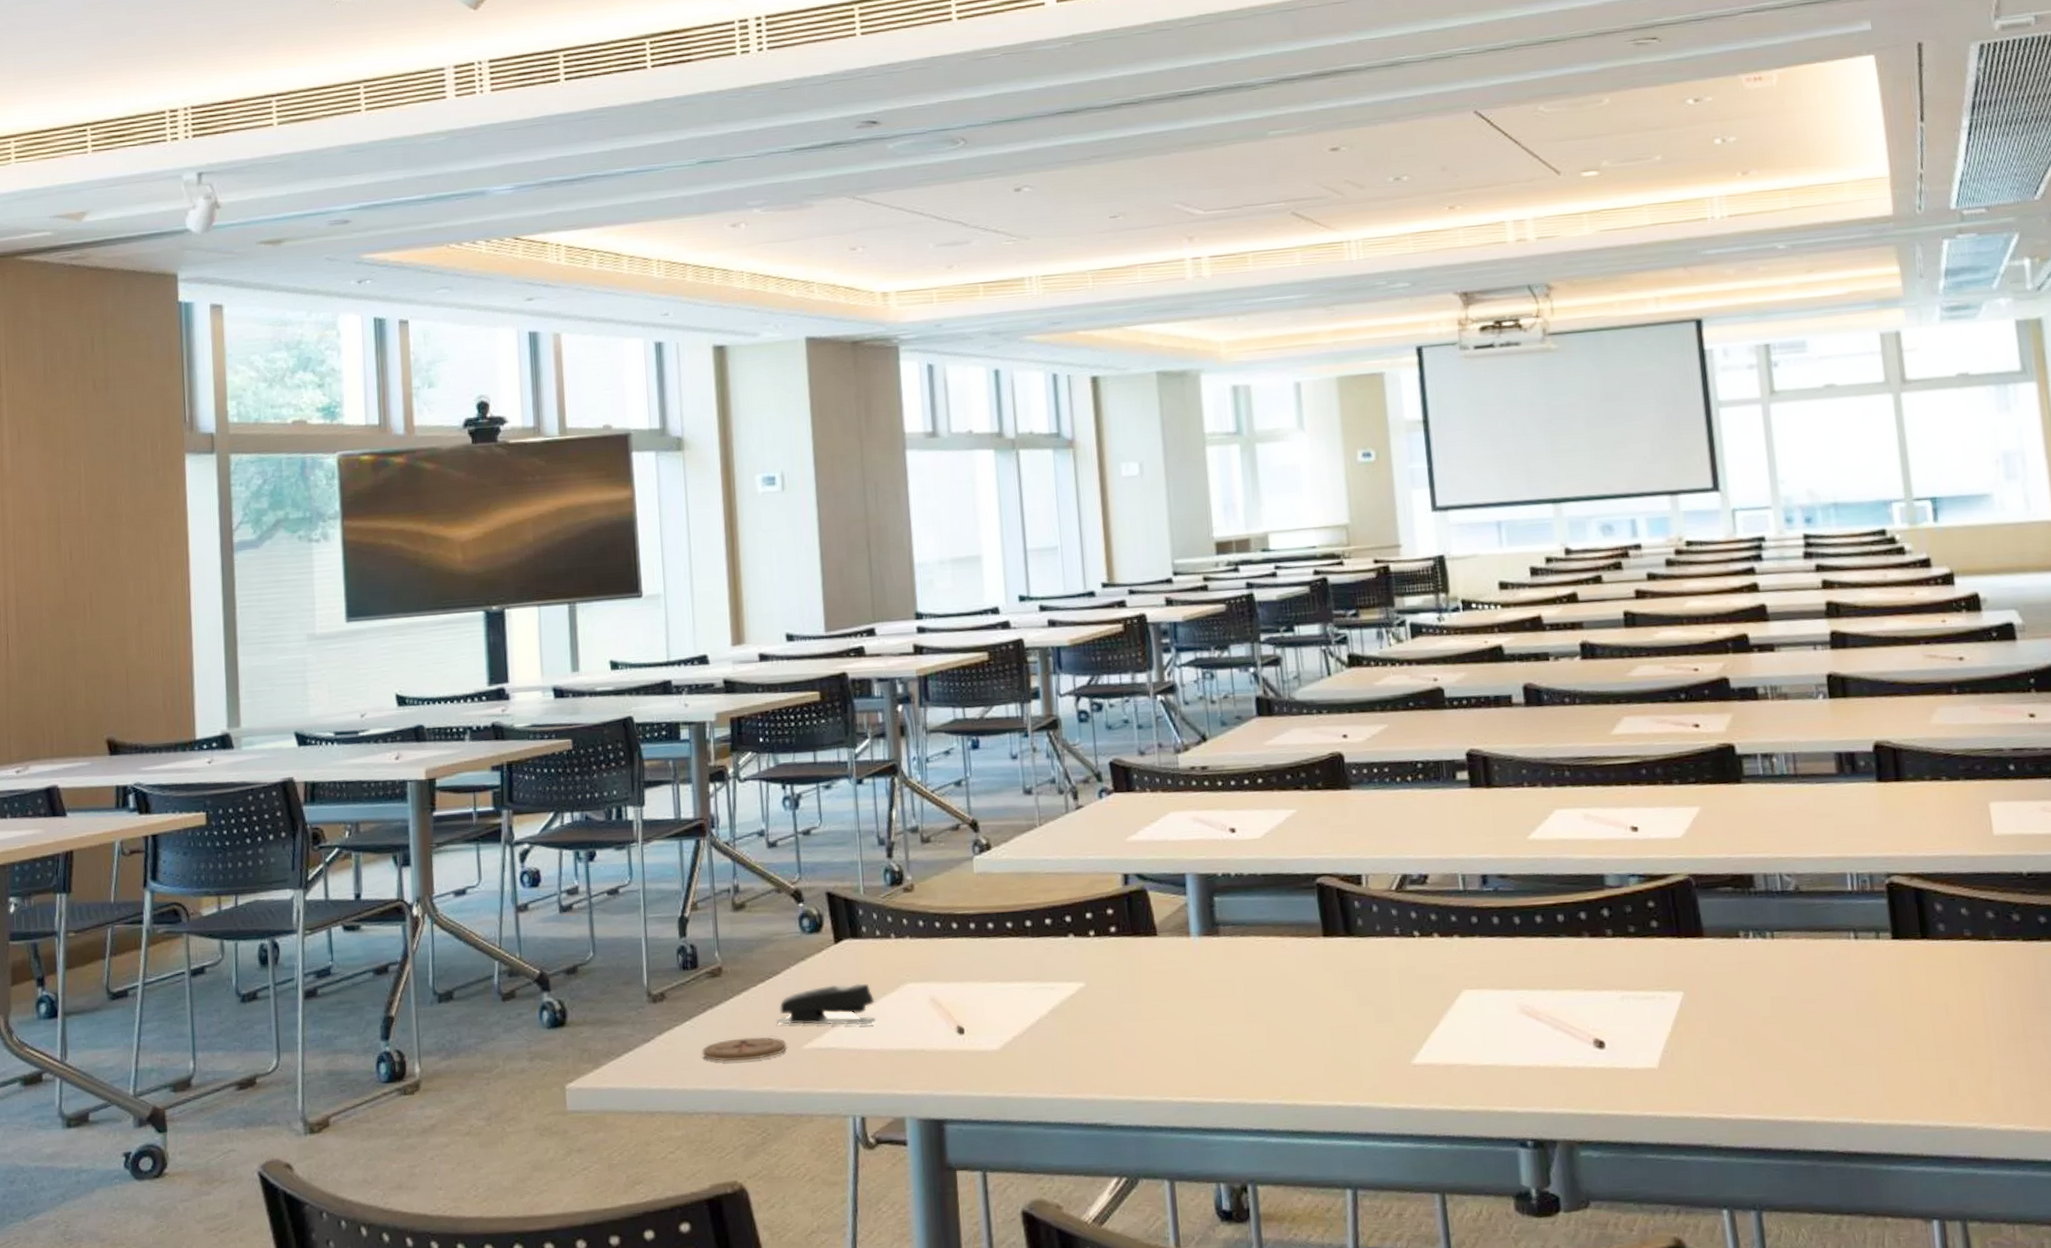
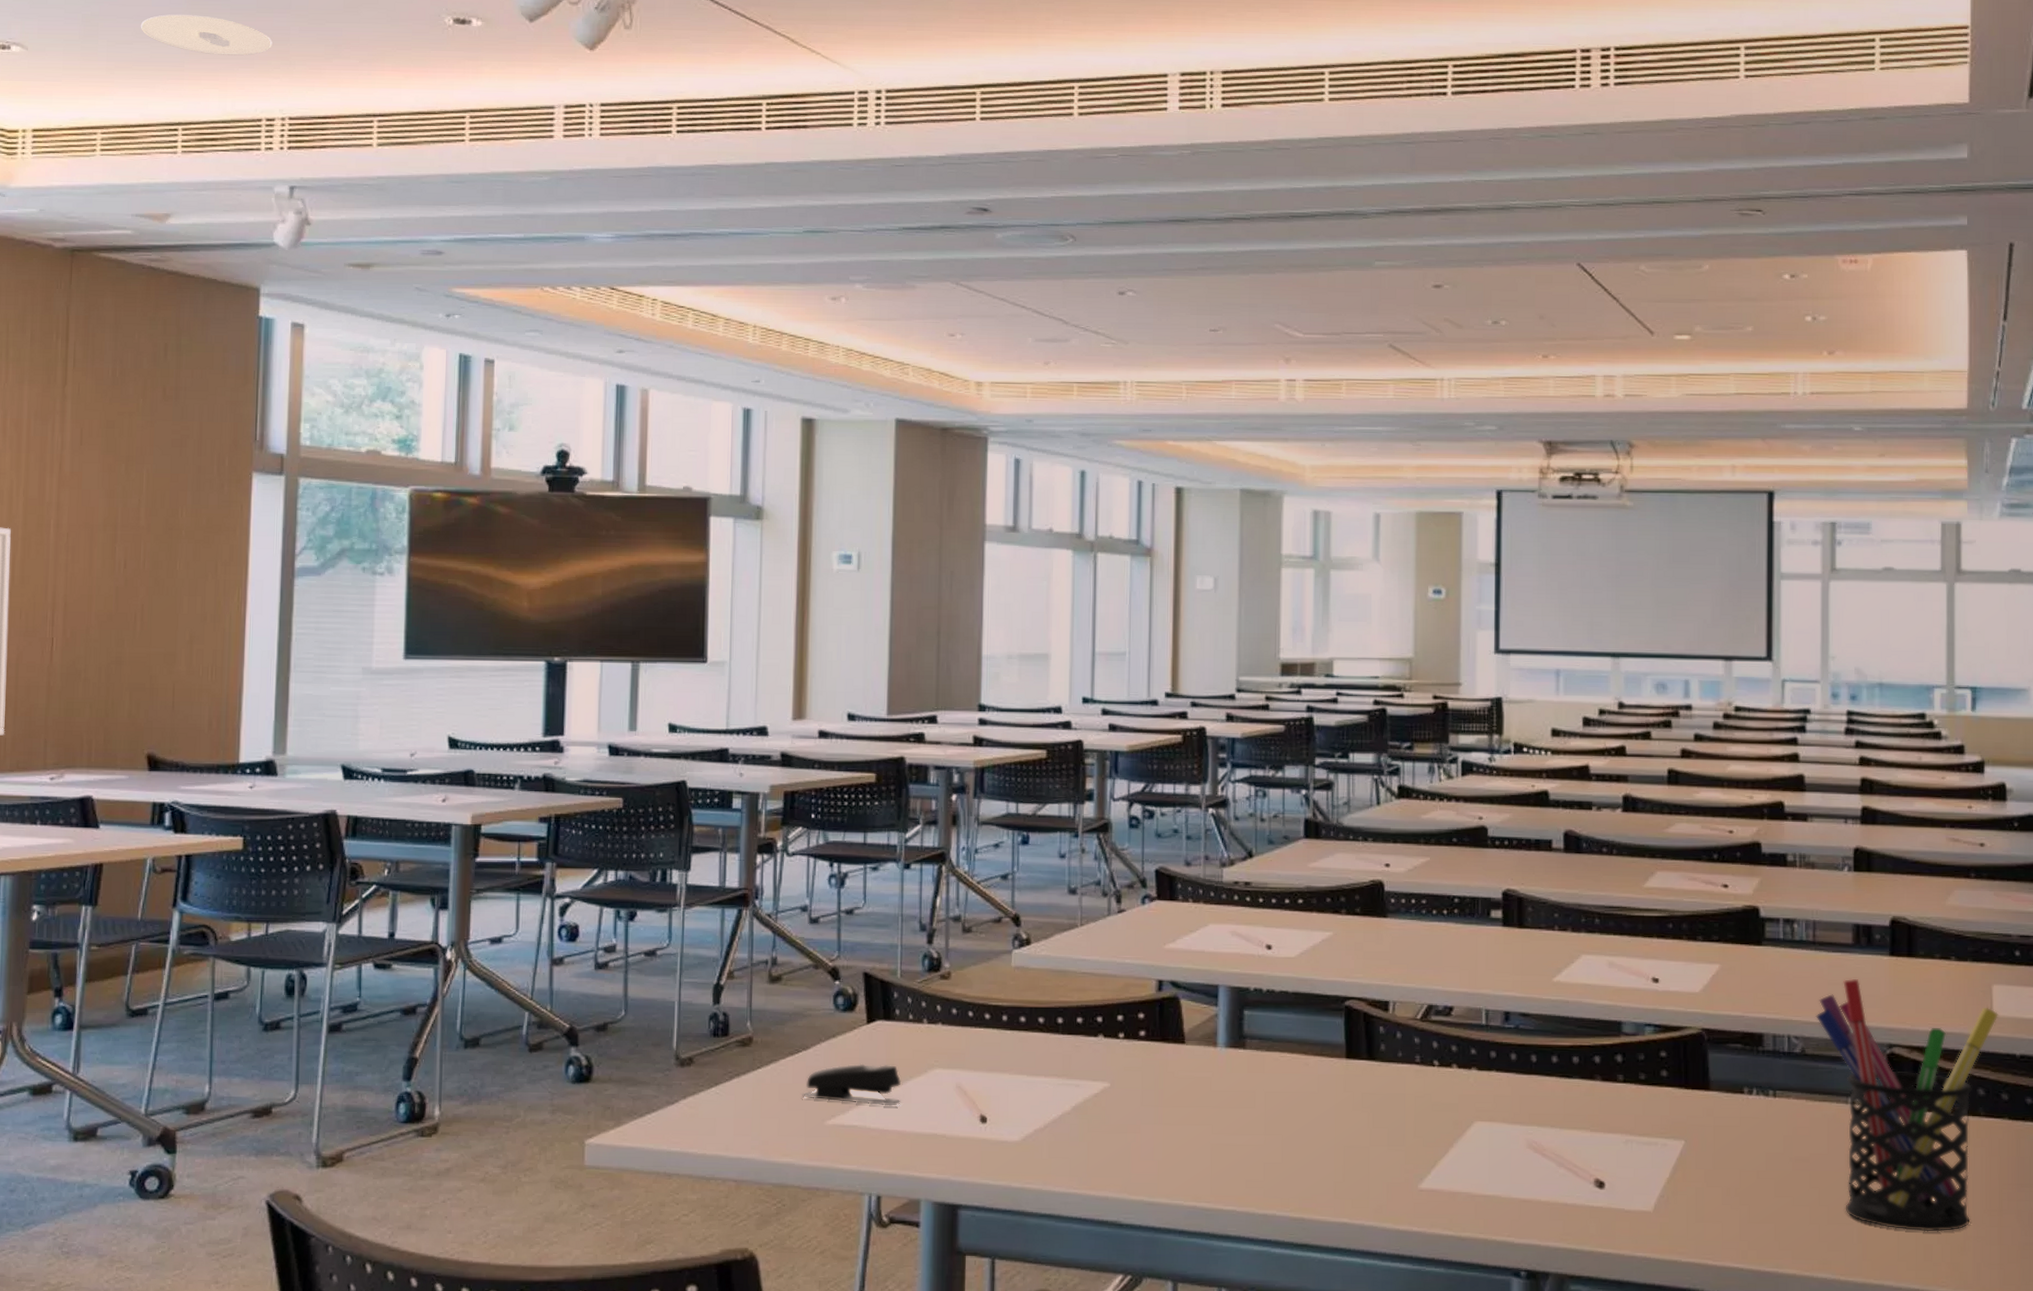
recessed light: none [43,18,170,55] -> present [140,14,272,56]
coaster: present [702,1036,787,1062] -> none [725,1108,810,1131]
pen holder: none [1806,809,2000,1066] -> present [1816,979,1999,1232]

